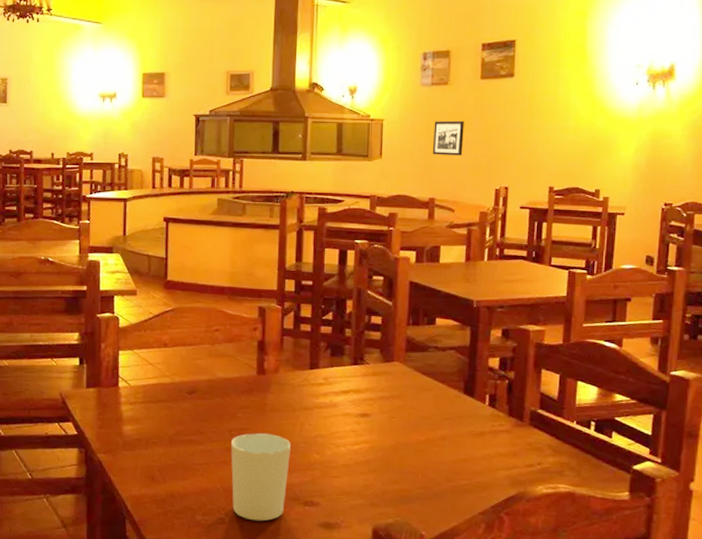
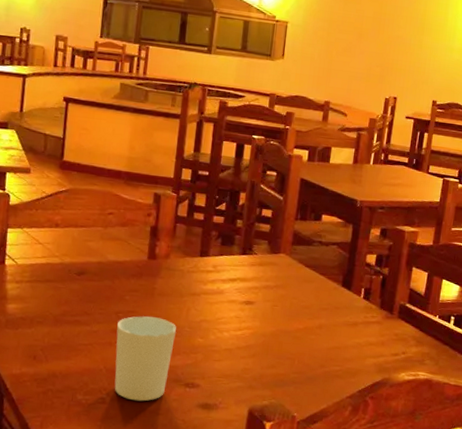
picture frame: present [432,120,464,156] -> none [330,28,362,64]

